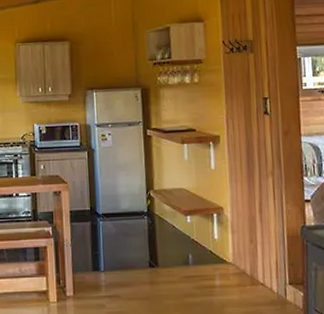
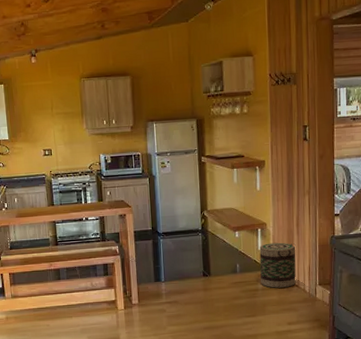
basket: none [215,231,261,285] -> present [259,242,296,288]

